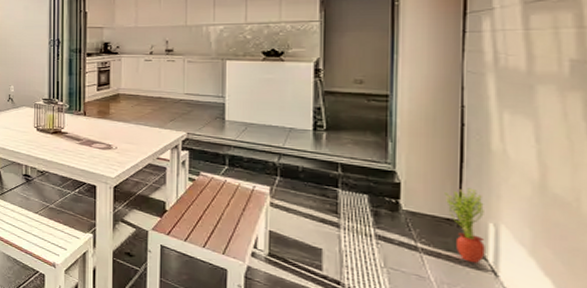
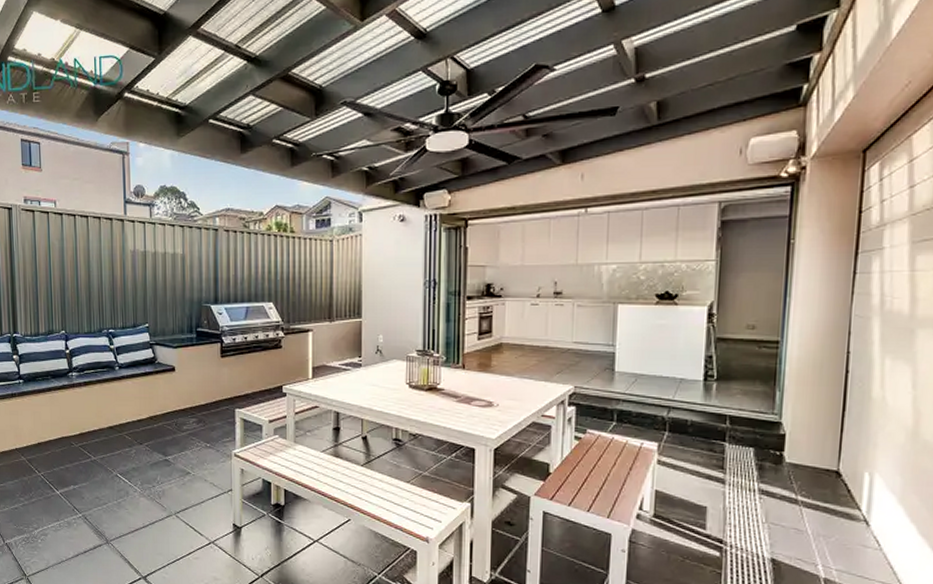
potted plant: present [444,188,485,263] -> none [826,437,862,514]

